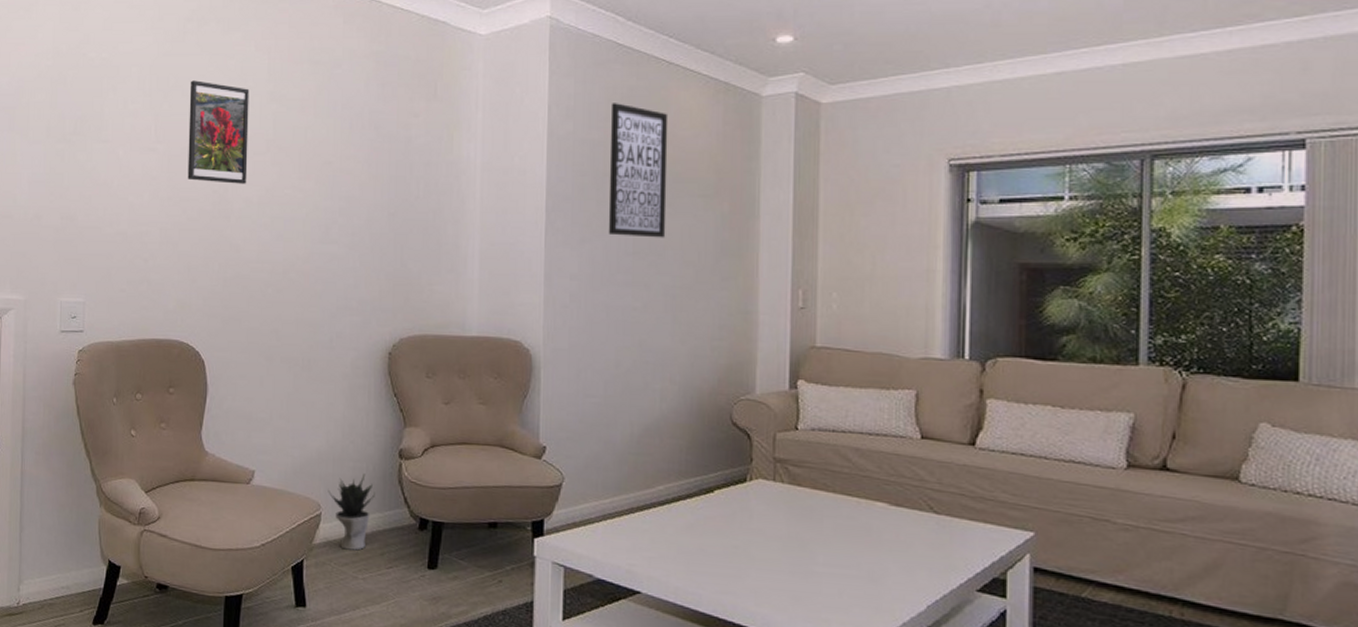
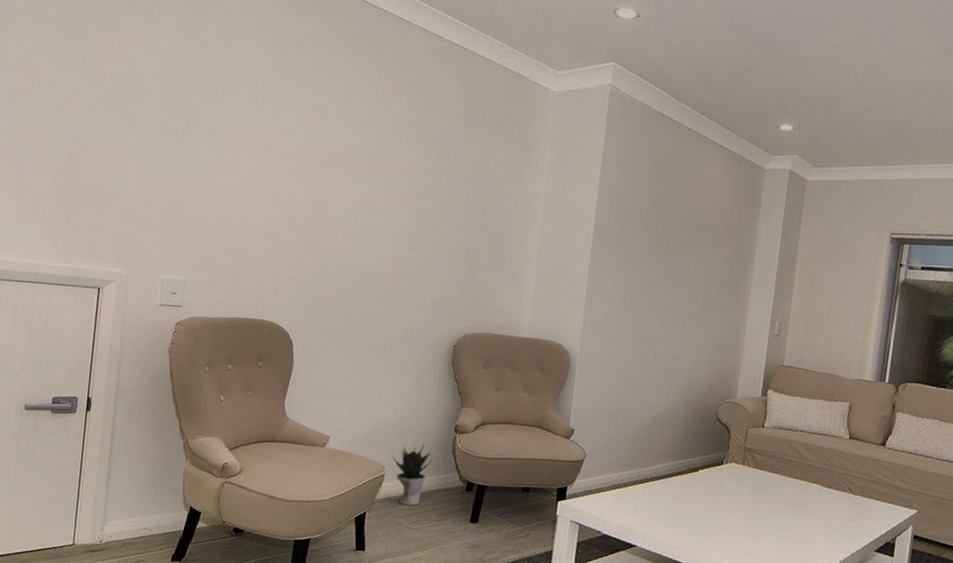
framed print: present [187,80,250,184] -> none [290,97,353,192]
wall art: present [608,103,669,238] -> none [639,161,695,272]

